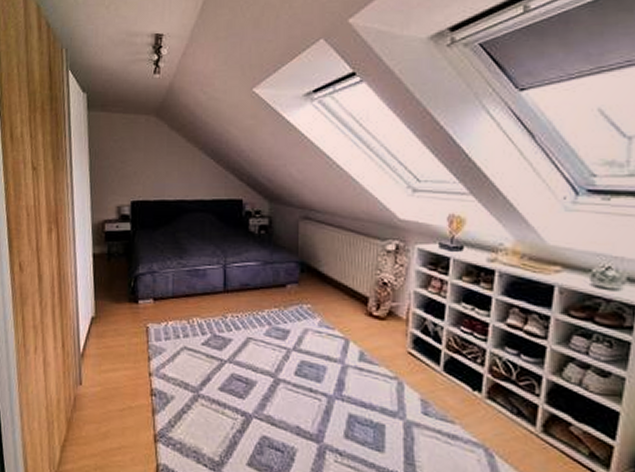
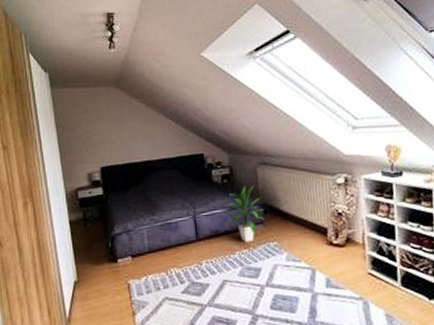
indoor plant: none [255,240,302,301] -> present [222,185,264,242]

